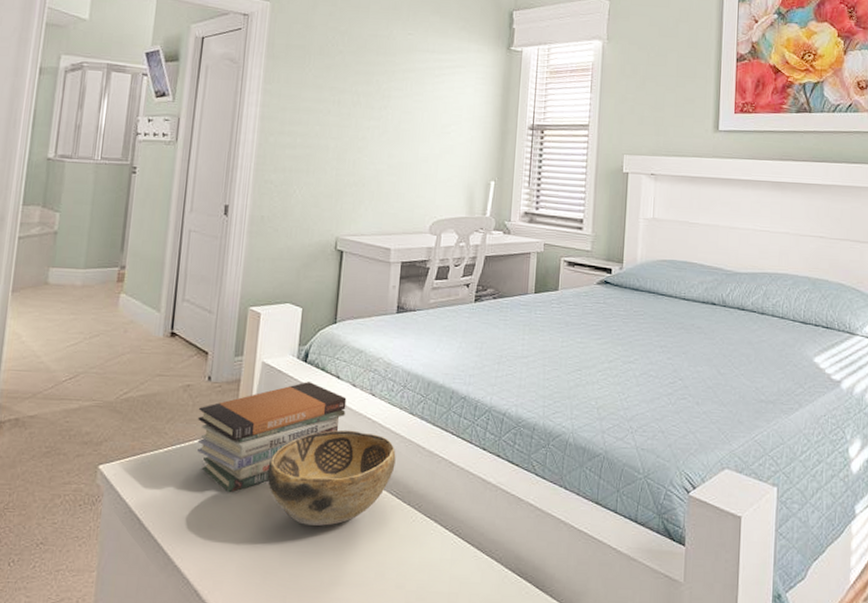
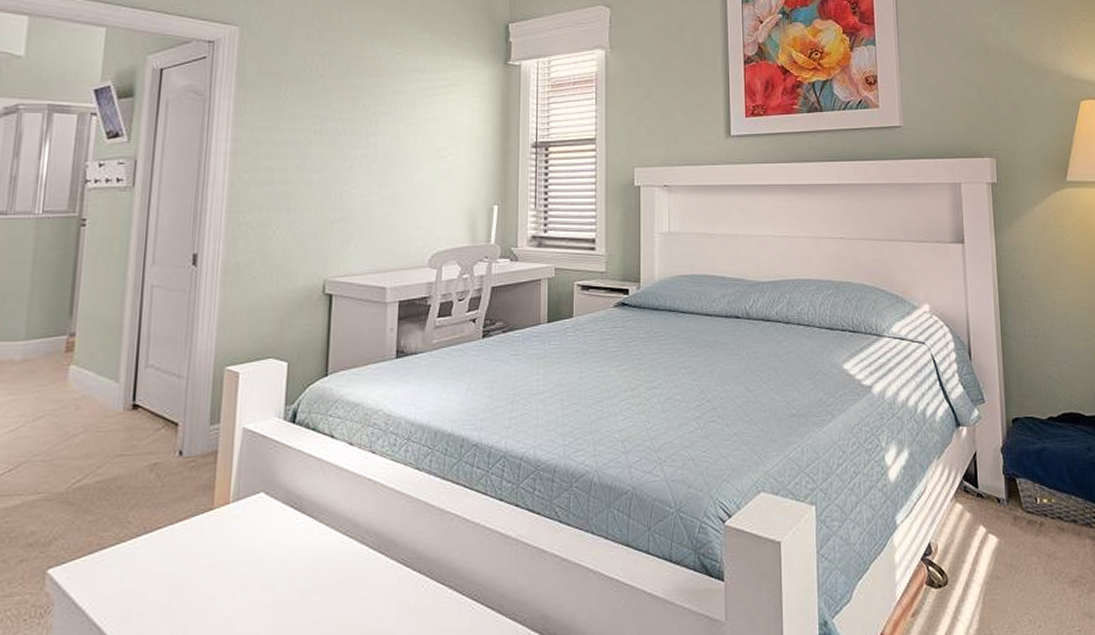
book stack: present [197,382,347,493] -> none [168,445,343,584]
decorative bowl: present [267,430,396,526] -> none [253,494,402,610]

